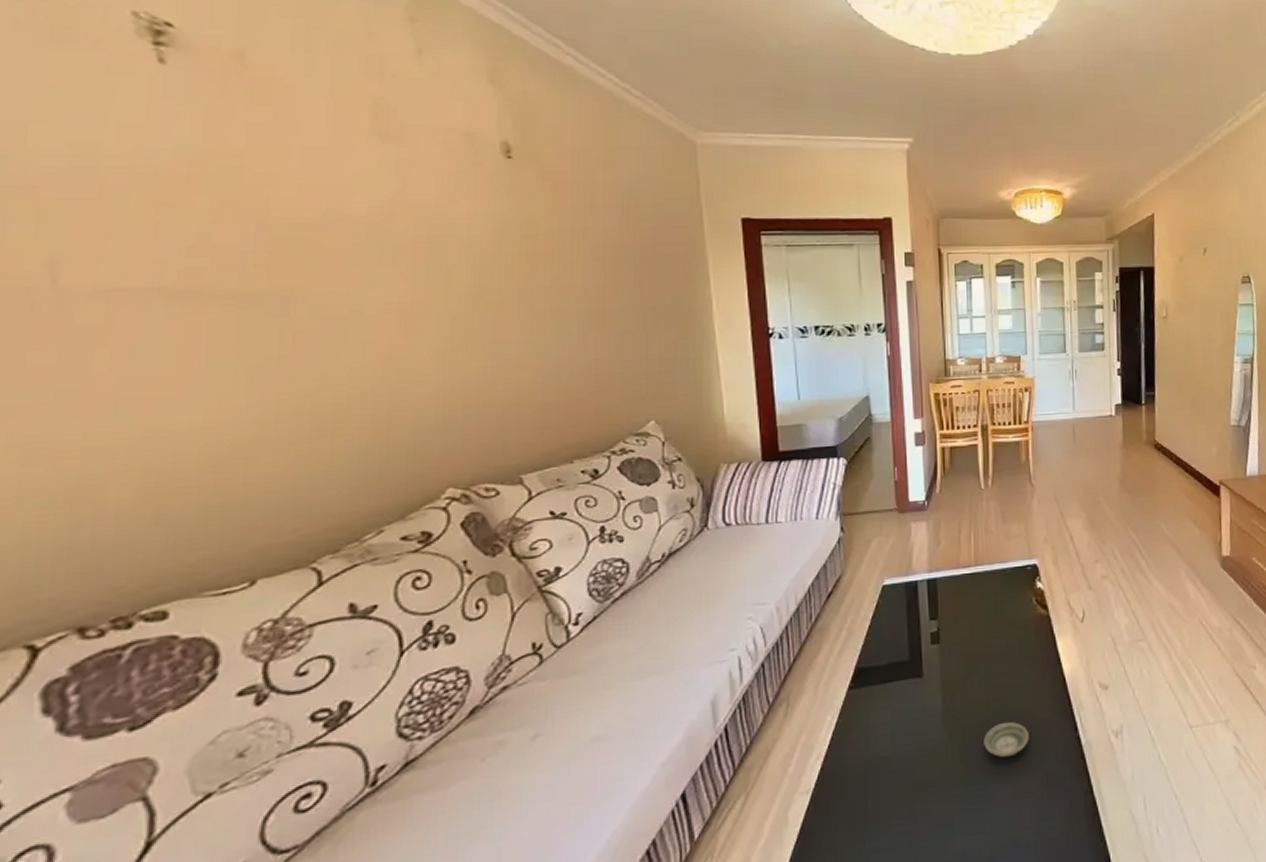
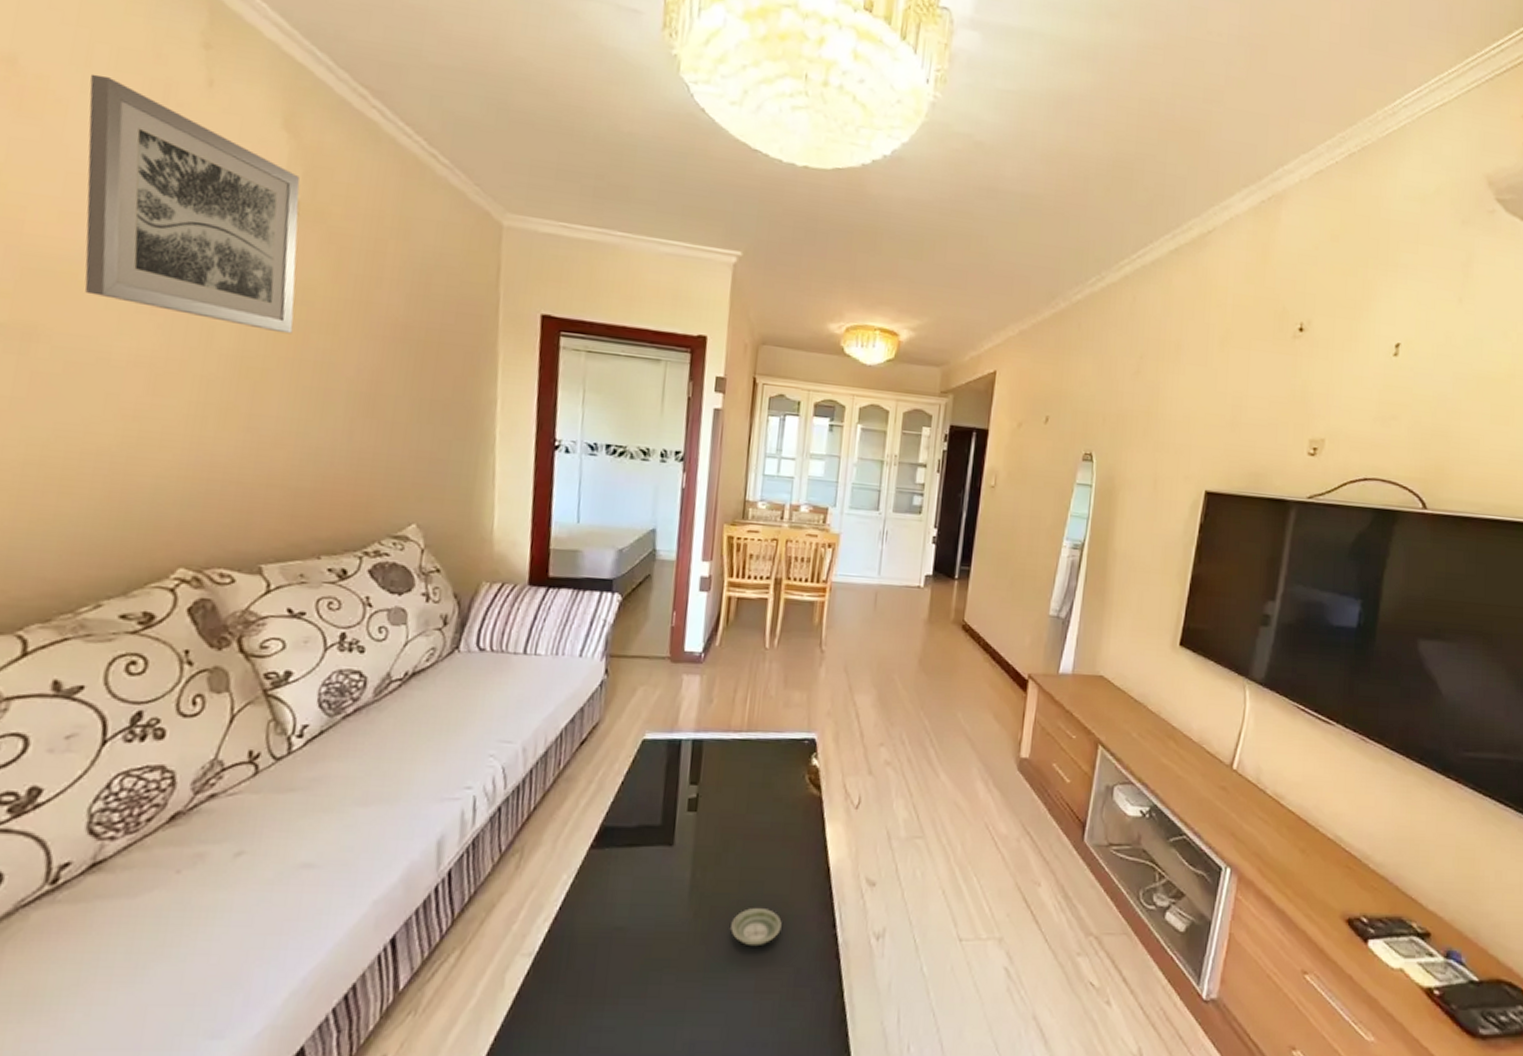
wall art: none [311,58,522,266] -> present [84,73,300,334]

